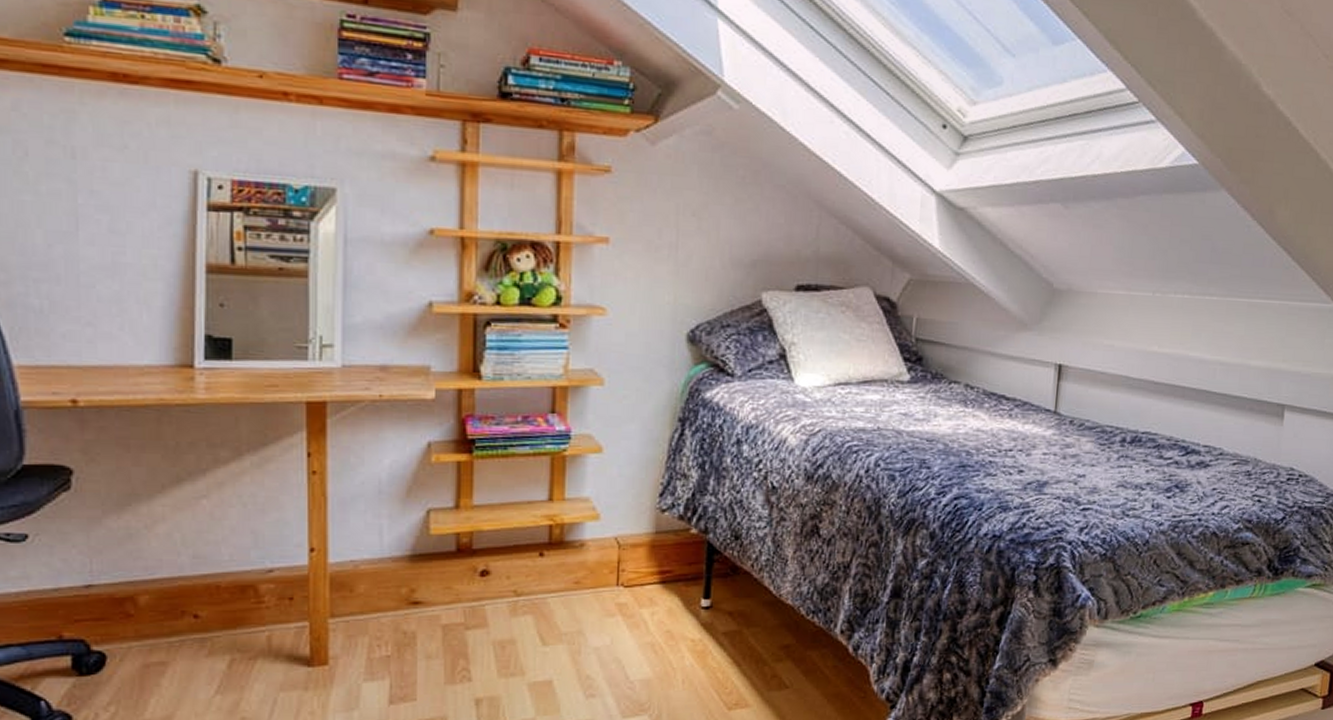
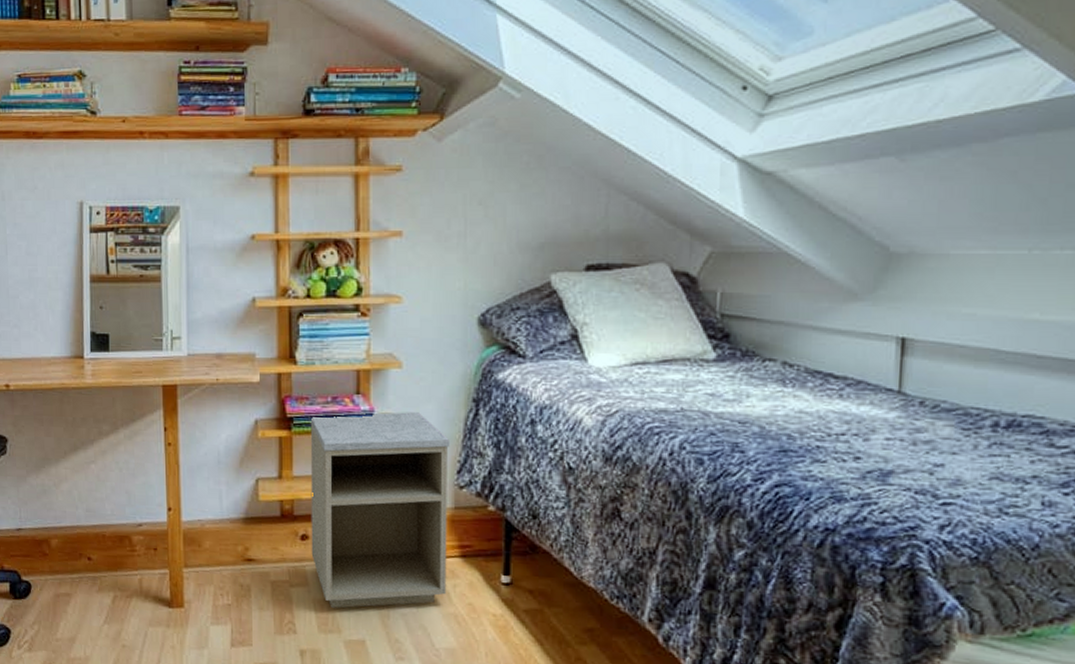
nightstand: none [492,432,654,649] -> present [309,412,451,608]

